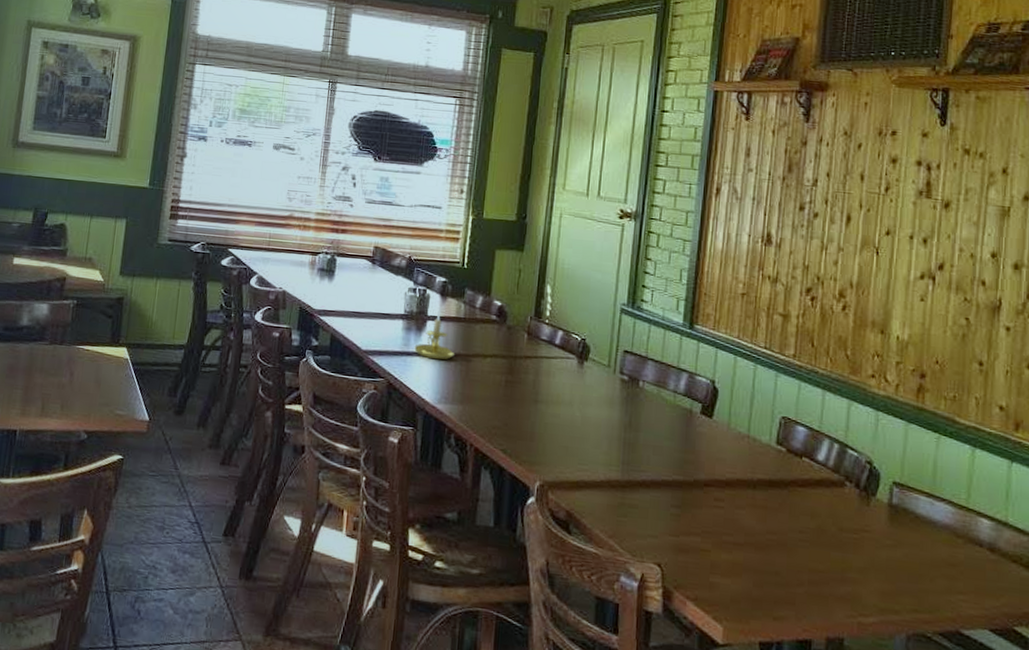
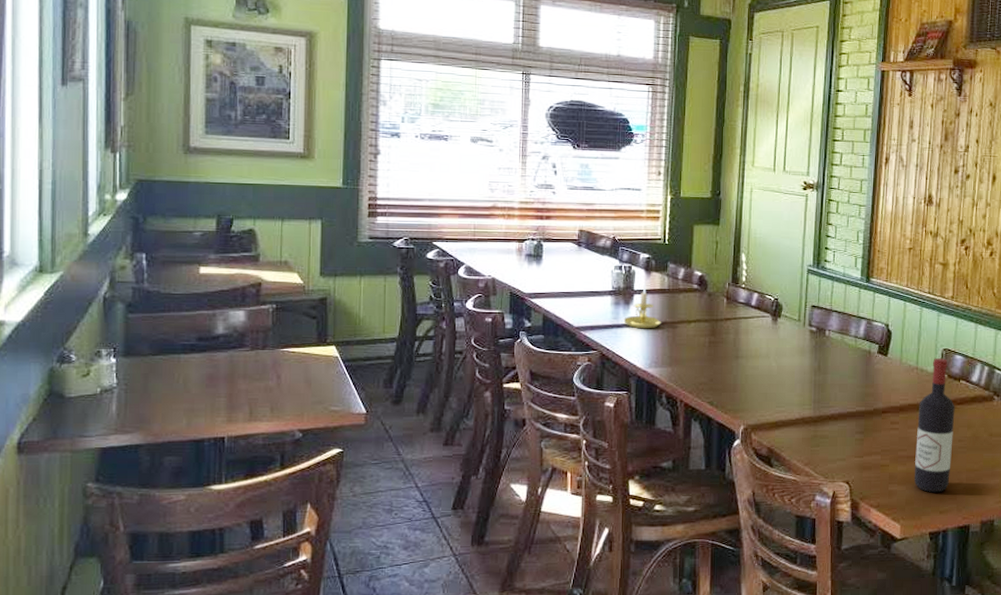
wine bottle: none [742,427,795,594] -> present [915,358,955,493]

